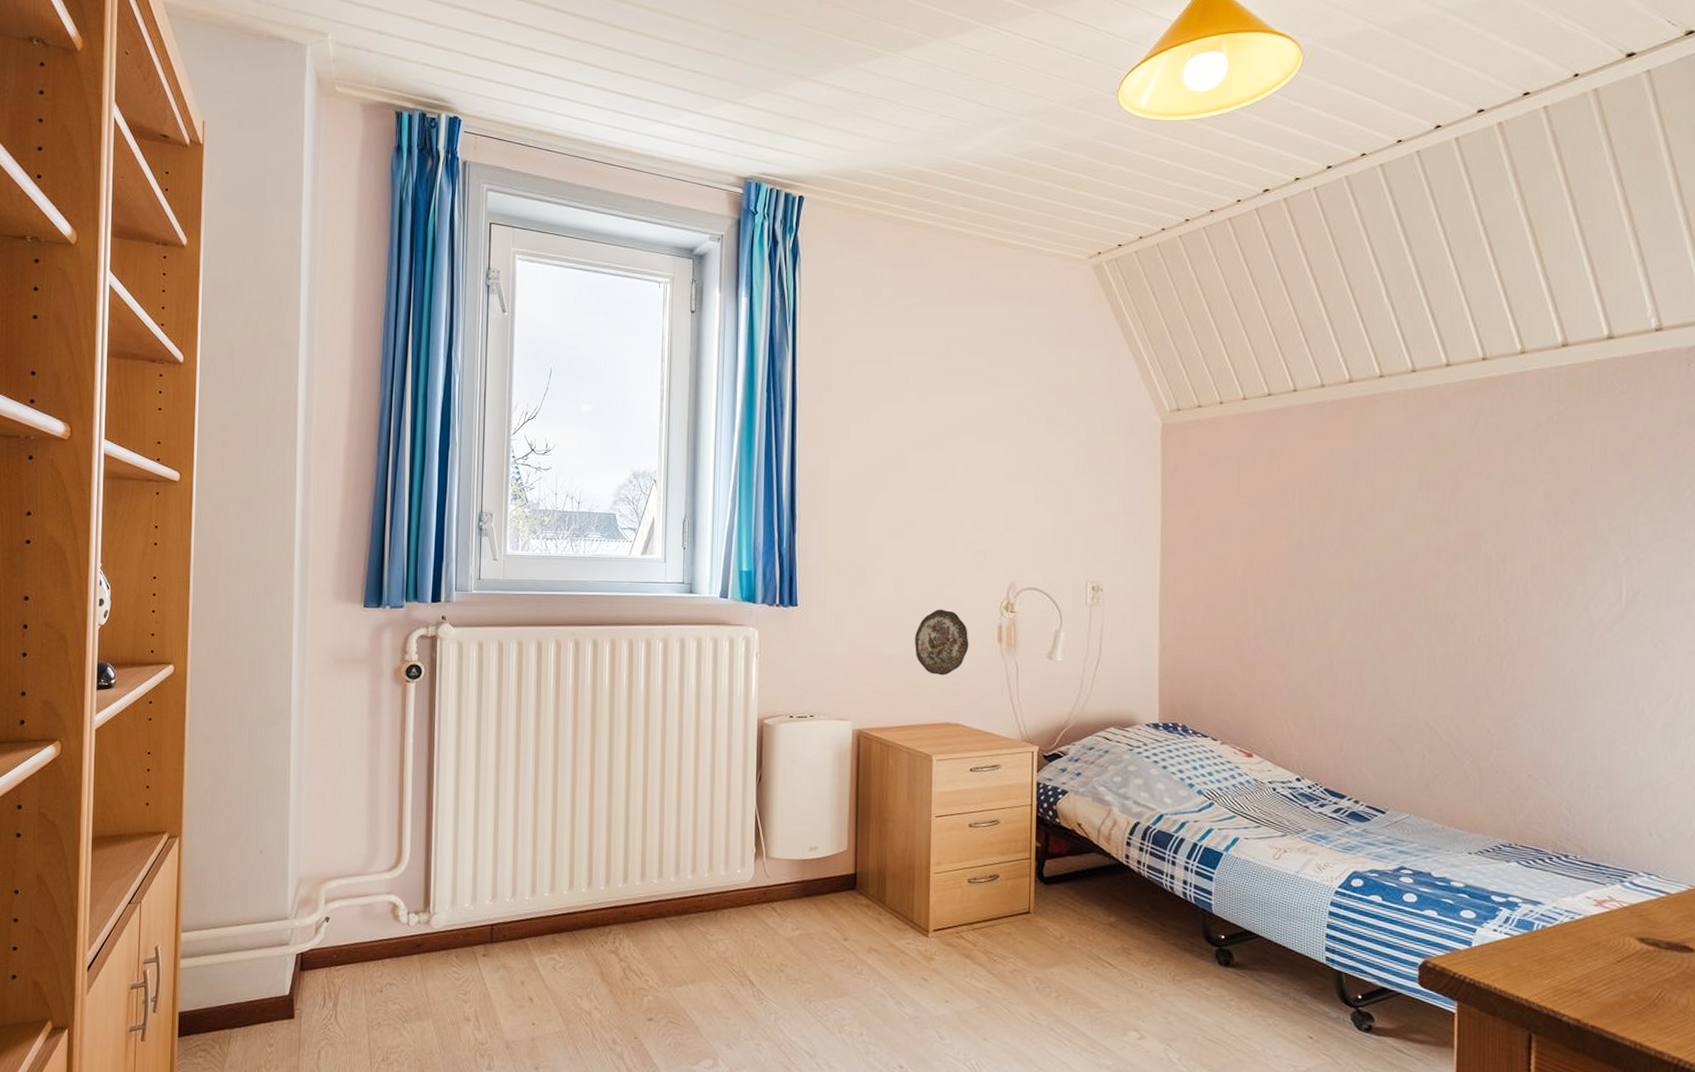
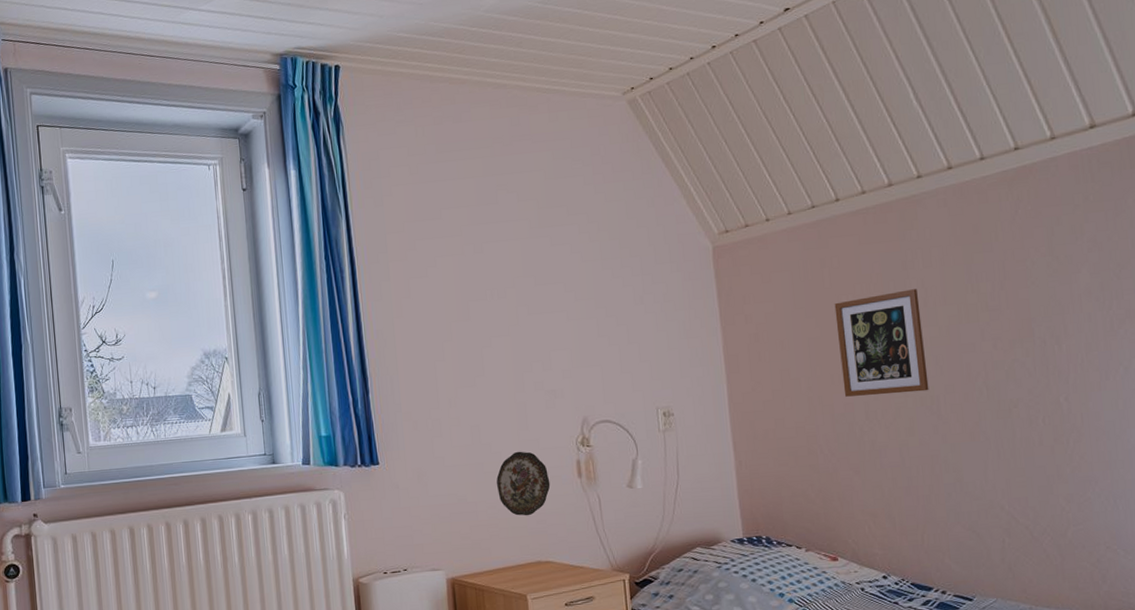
picture frame: none [1279,490,1367,595] -> present [834,289,929,397]

